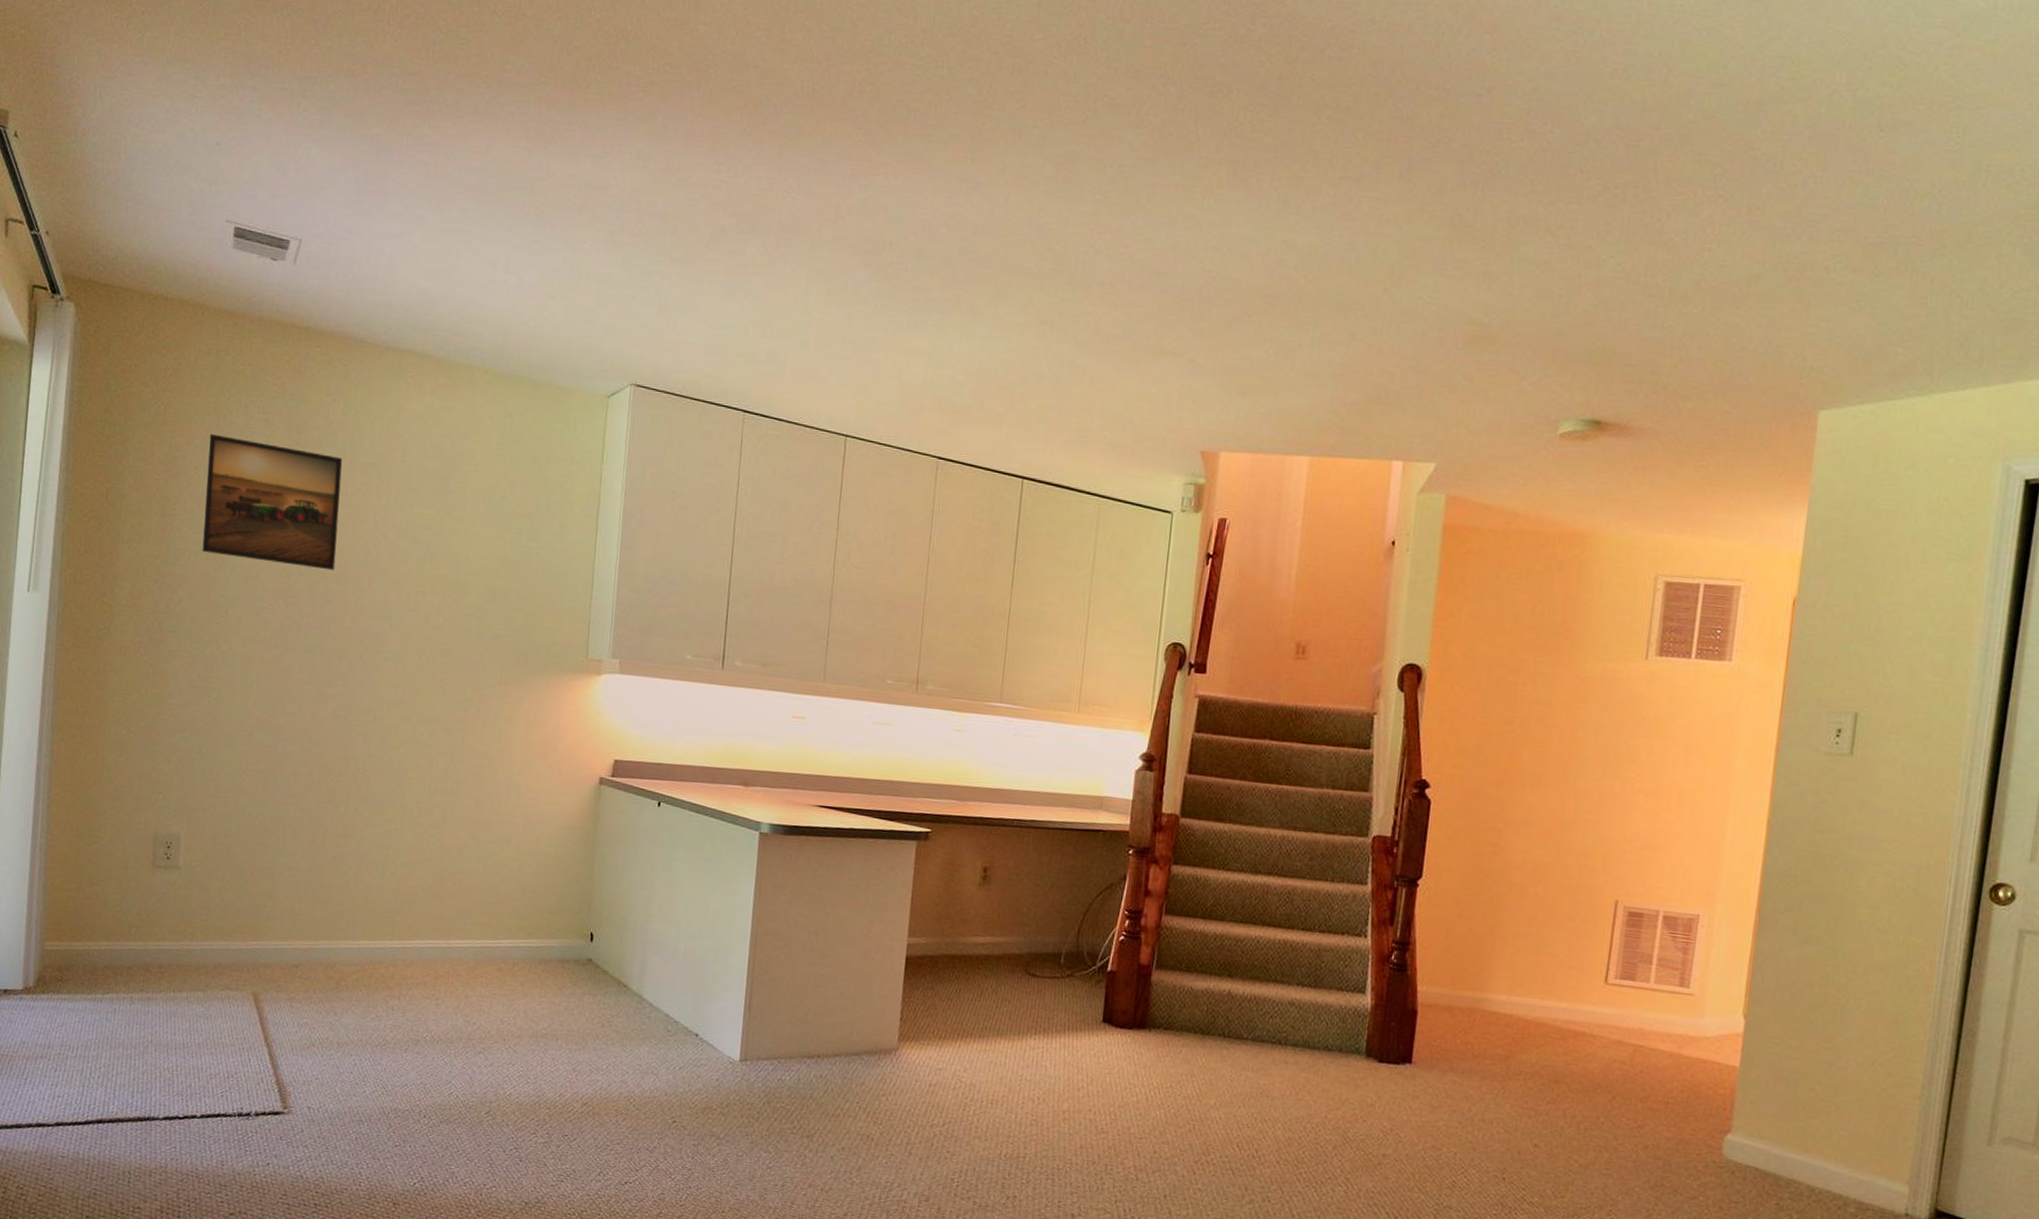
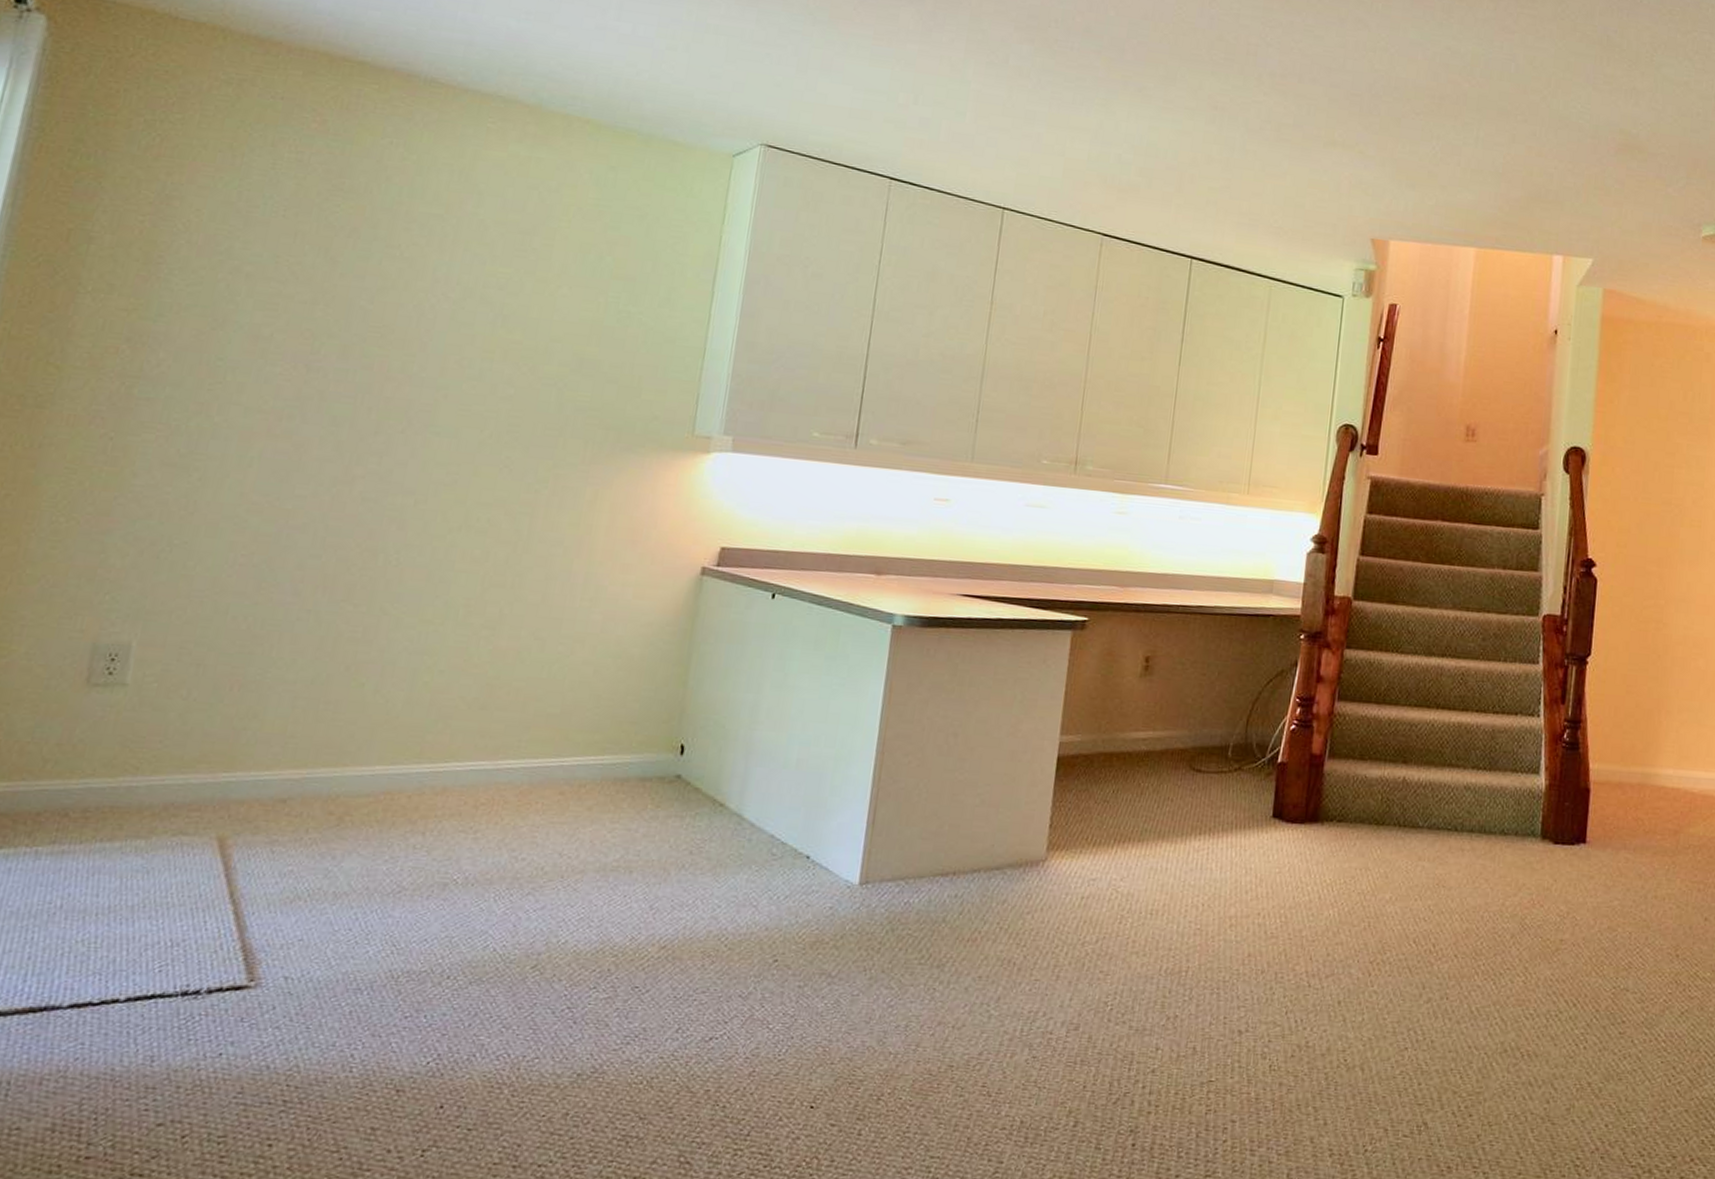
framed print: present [202,433,343,571] -> none [196,172,397,332]

